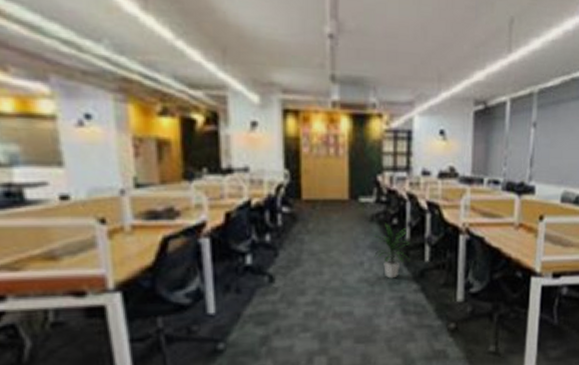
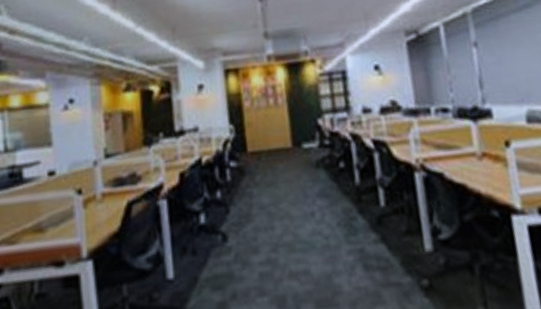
indoor plant: present [374,223,410,279] -> none [322,167,364,229]

